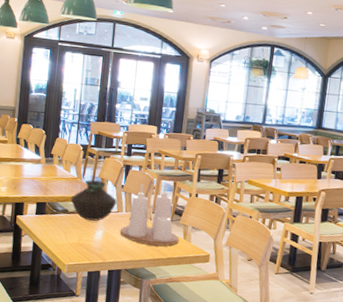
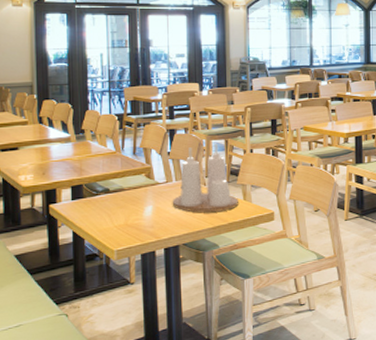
vase: present [70,180,117,221] -> none [111,151,165,197]

